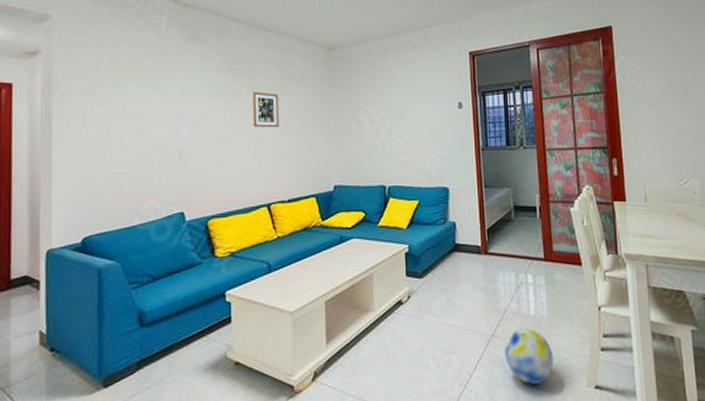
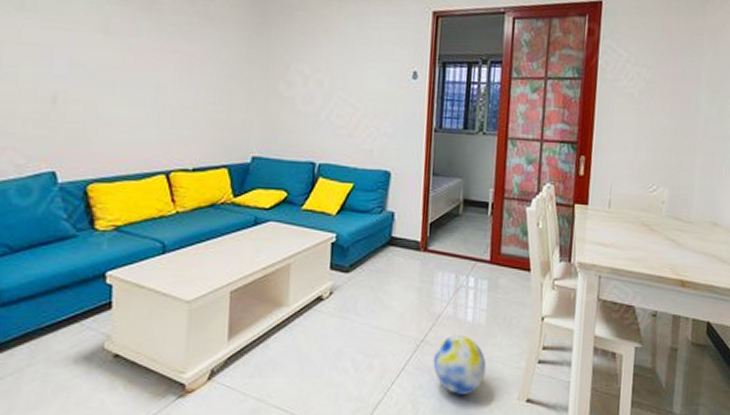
picture frame: present [253,92,279,128] -> none [153,29,190,79]

